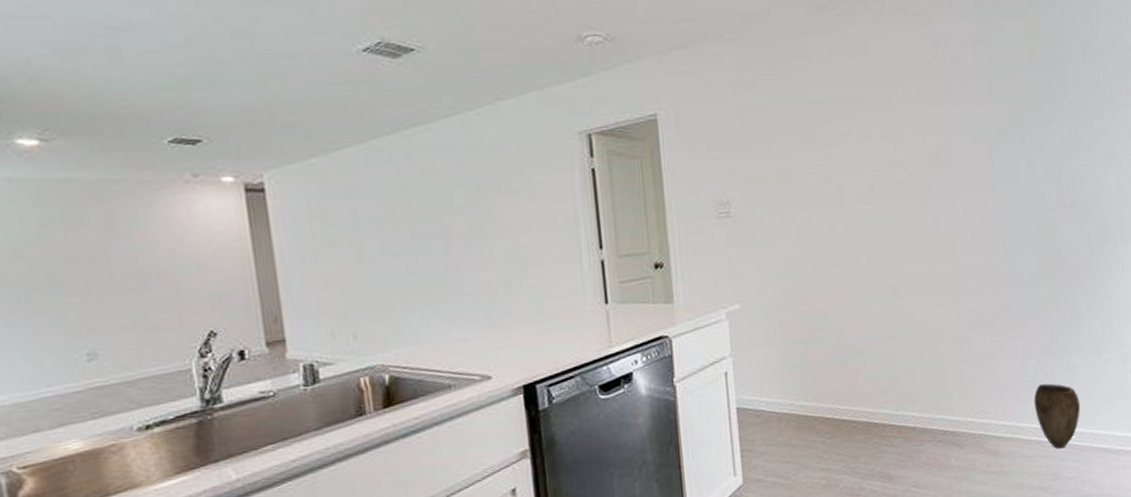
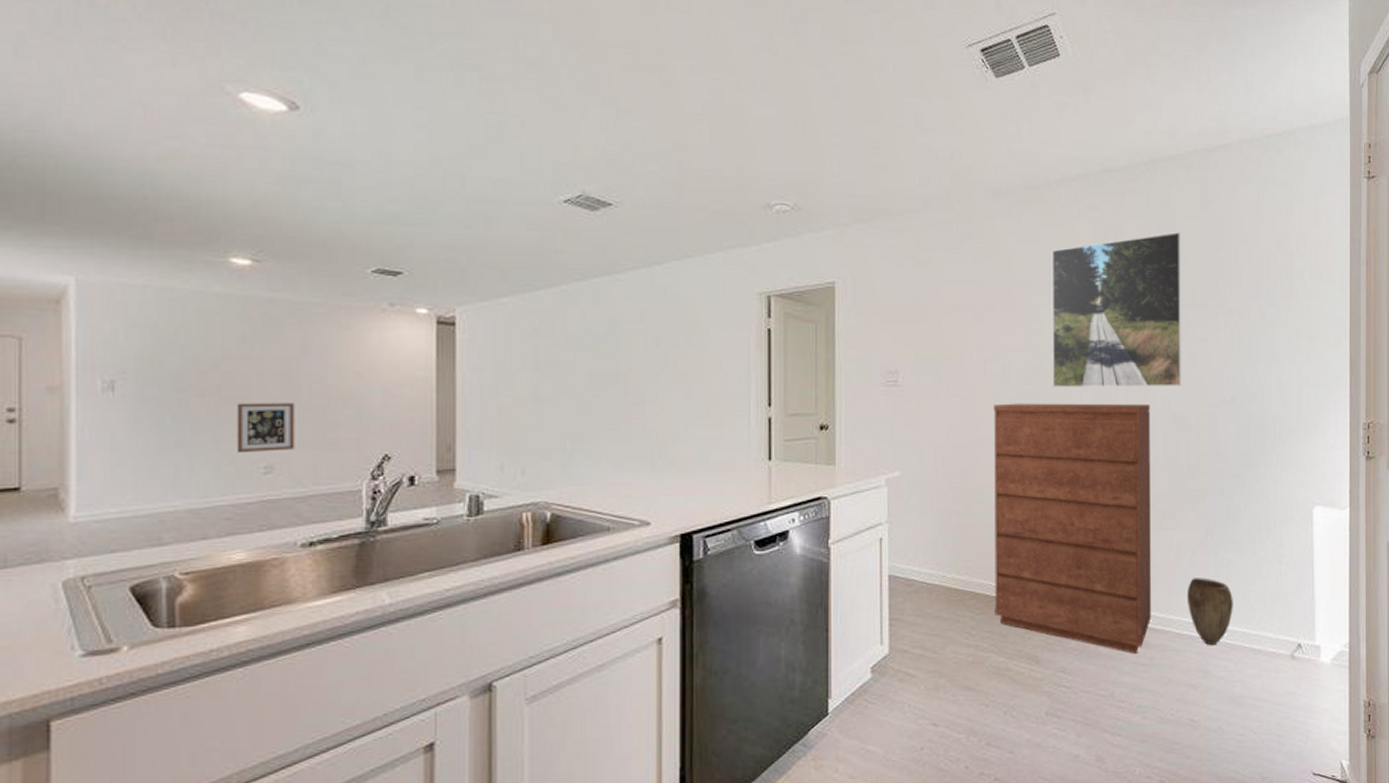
wall art: none [47,286,116,343] -> present [236,403,295,454]
dresser: none [830,215,1000,464] -> present [993,403,1152,655]
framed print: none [879,33,1020,206] -> present [1051,232,1182,388]

